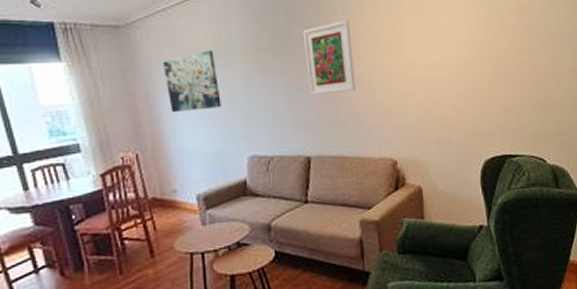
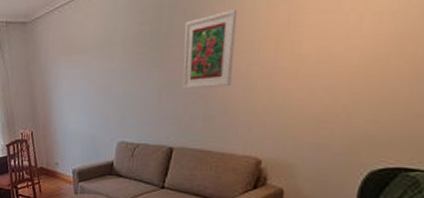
wall art: present [162,51,222,113] -> none [56,44,101,100]

